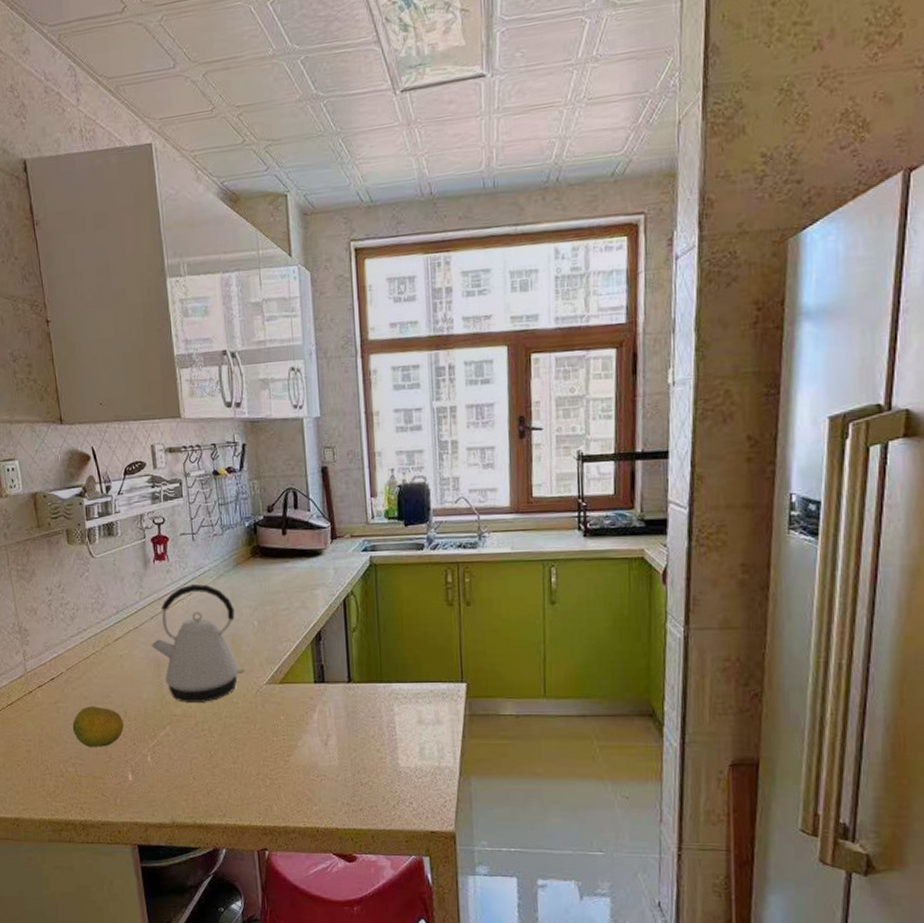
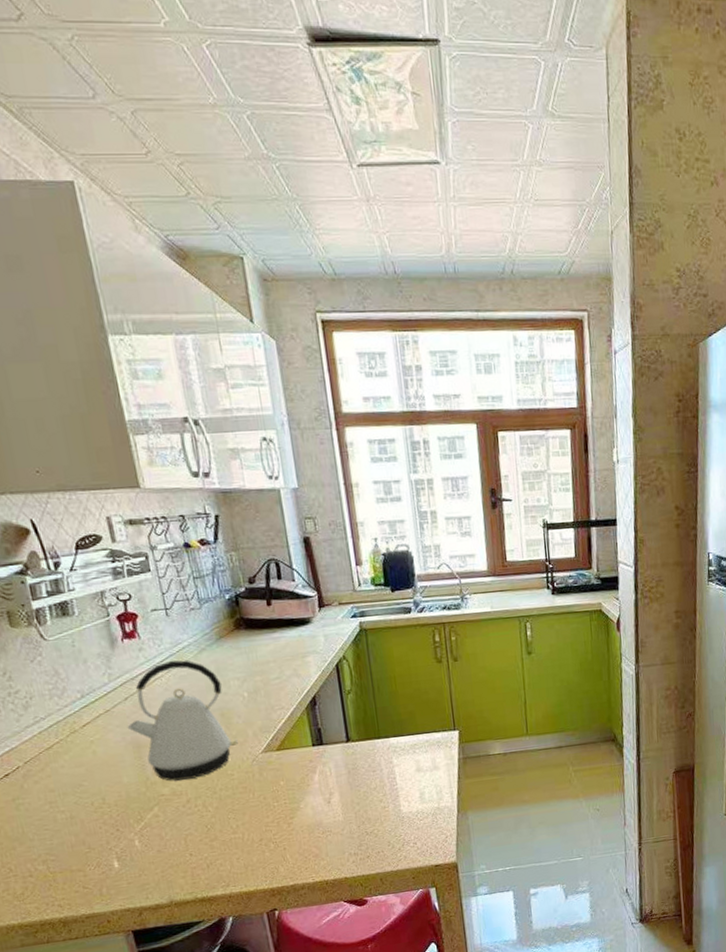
fruit: present [72,706,124,747] -> none [38,797,103,841]

